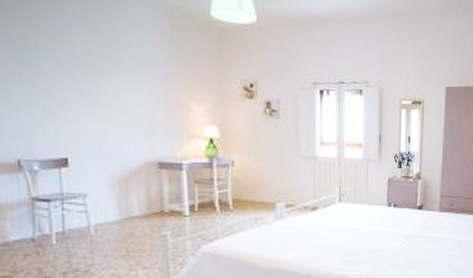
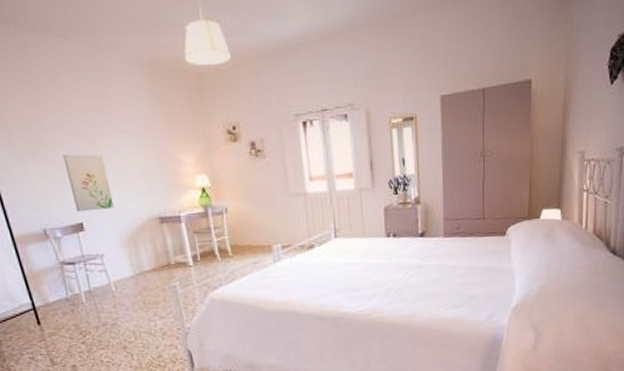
wall art: none [57,84,108,147] -> present [63,154,114,212]

